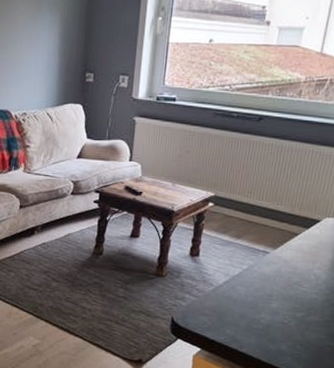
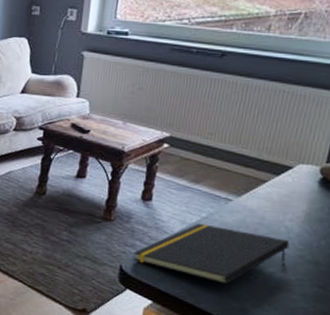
notepad: none [183,275,318,330] -> present [133,223,290,285]

